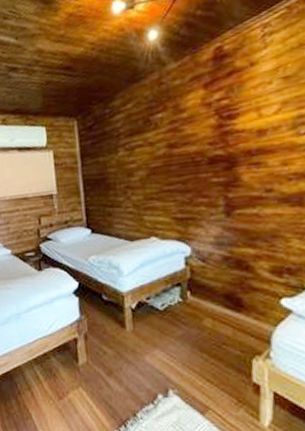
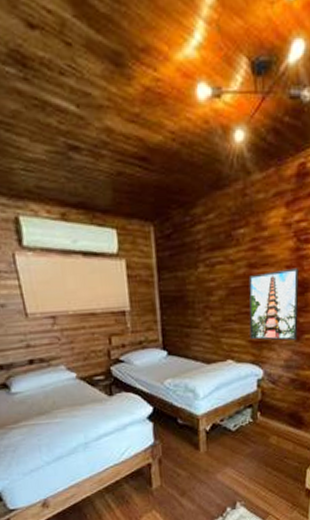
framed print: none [169,144,228,217] -> present [249,268,299,341]

